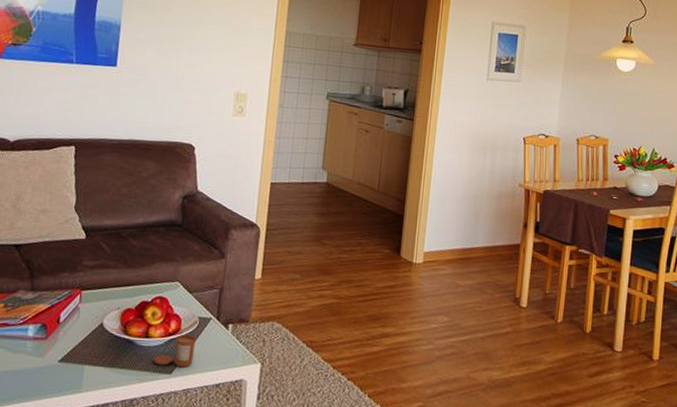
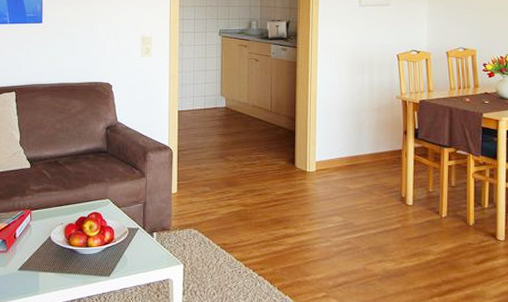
candle: present [153,334,196,368] -> none [94,242,127,271]

